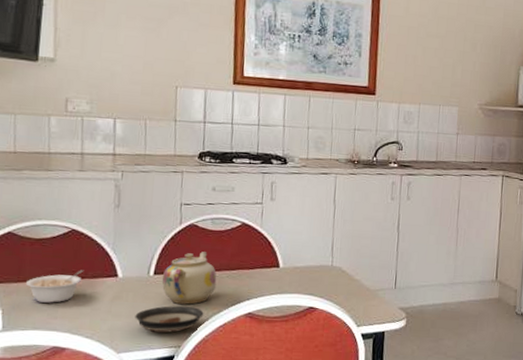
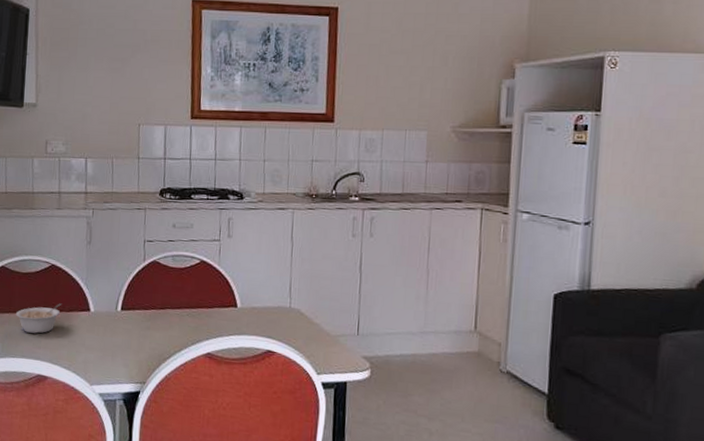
saucer: present [135,306,204,333] -> none [105,341,166,369]
teapot: present [162,252,217,305] -> none [128,289,178,342]

